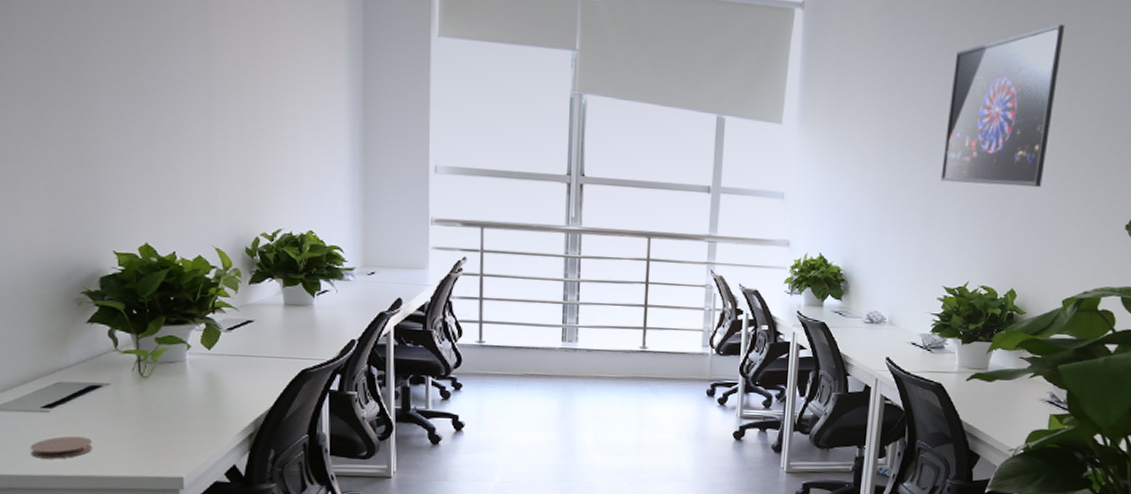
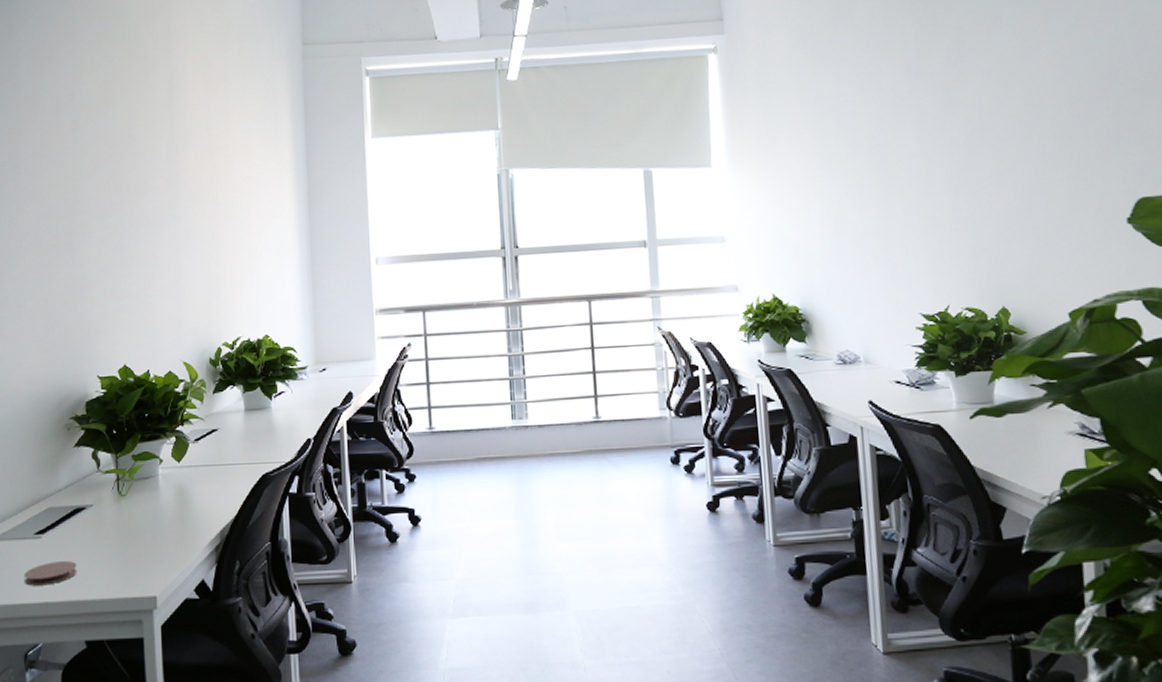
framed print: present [940,23,1065,188] -> none [886,19,1014,201]

